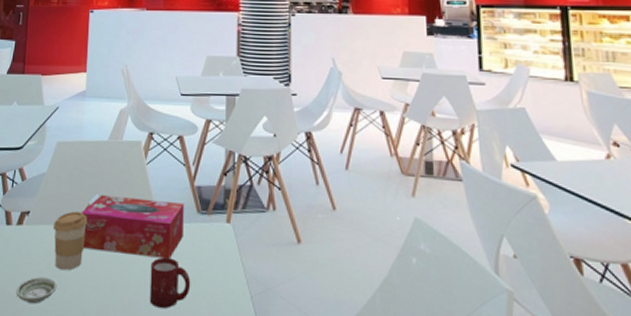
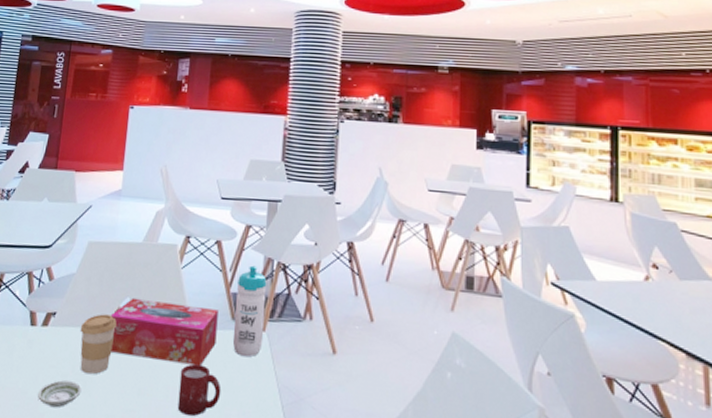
water bottle: none [199,158,229,249] -> present [232,265,267,358]

